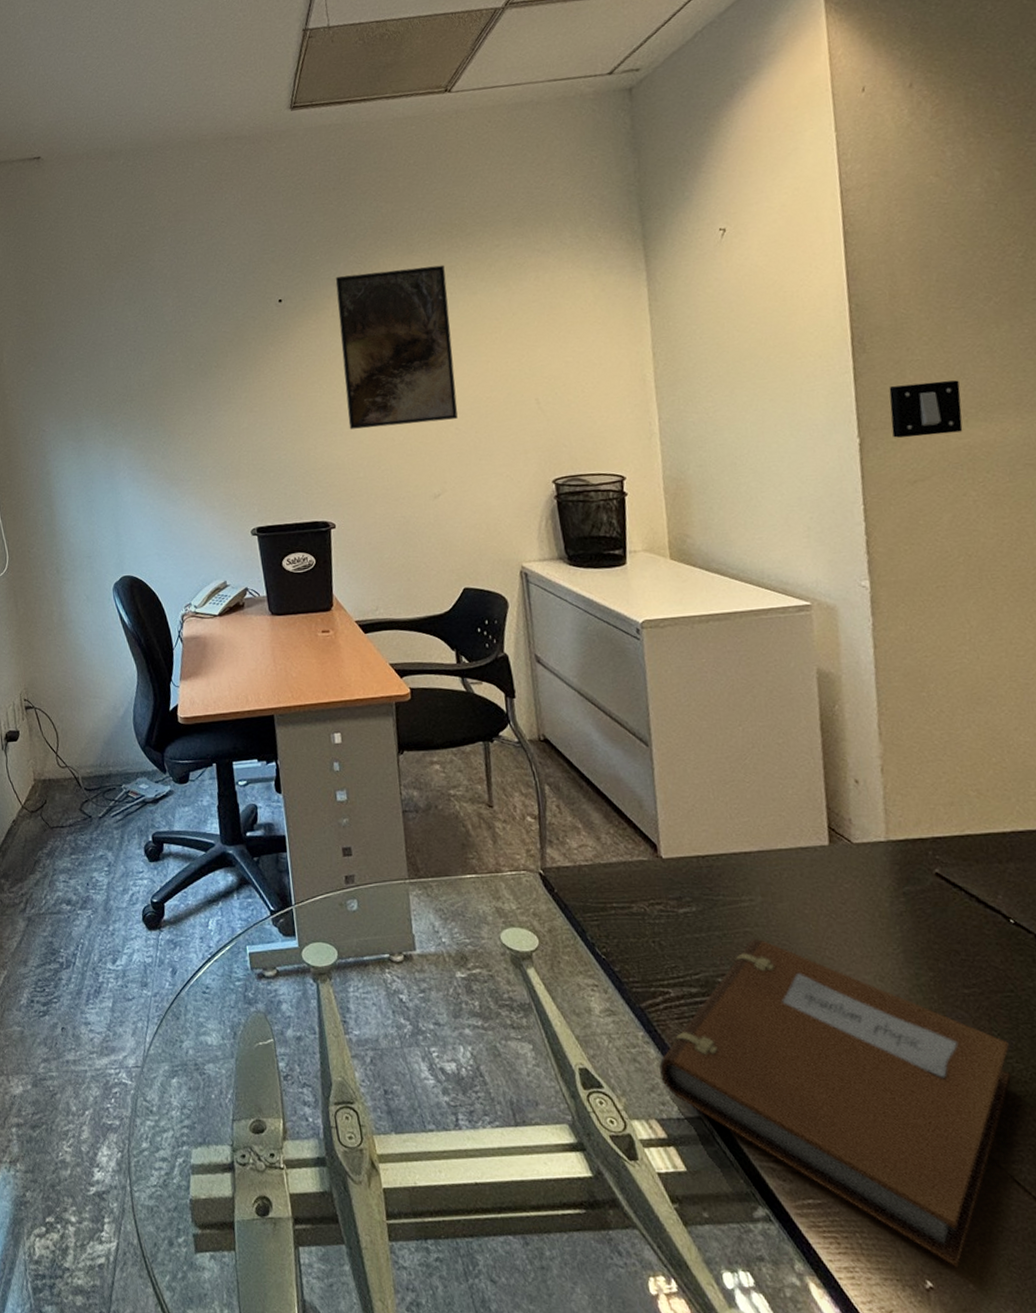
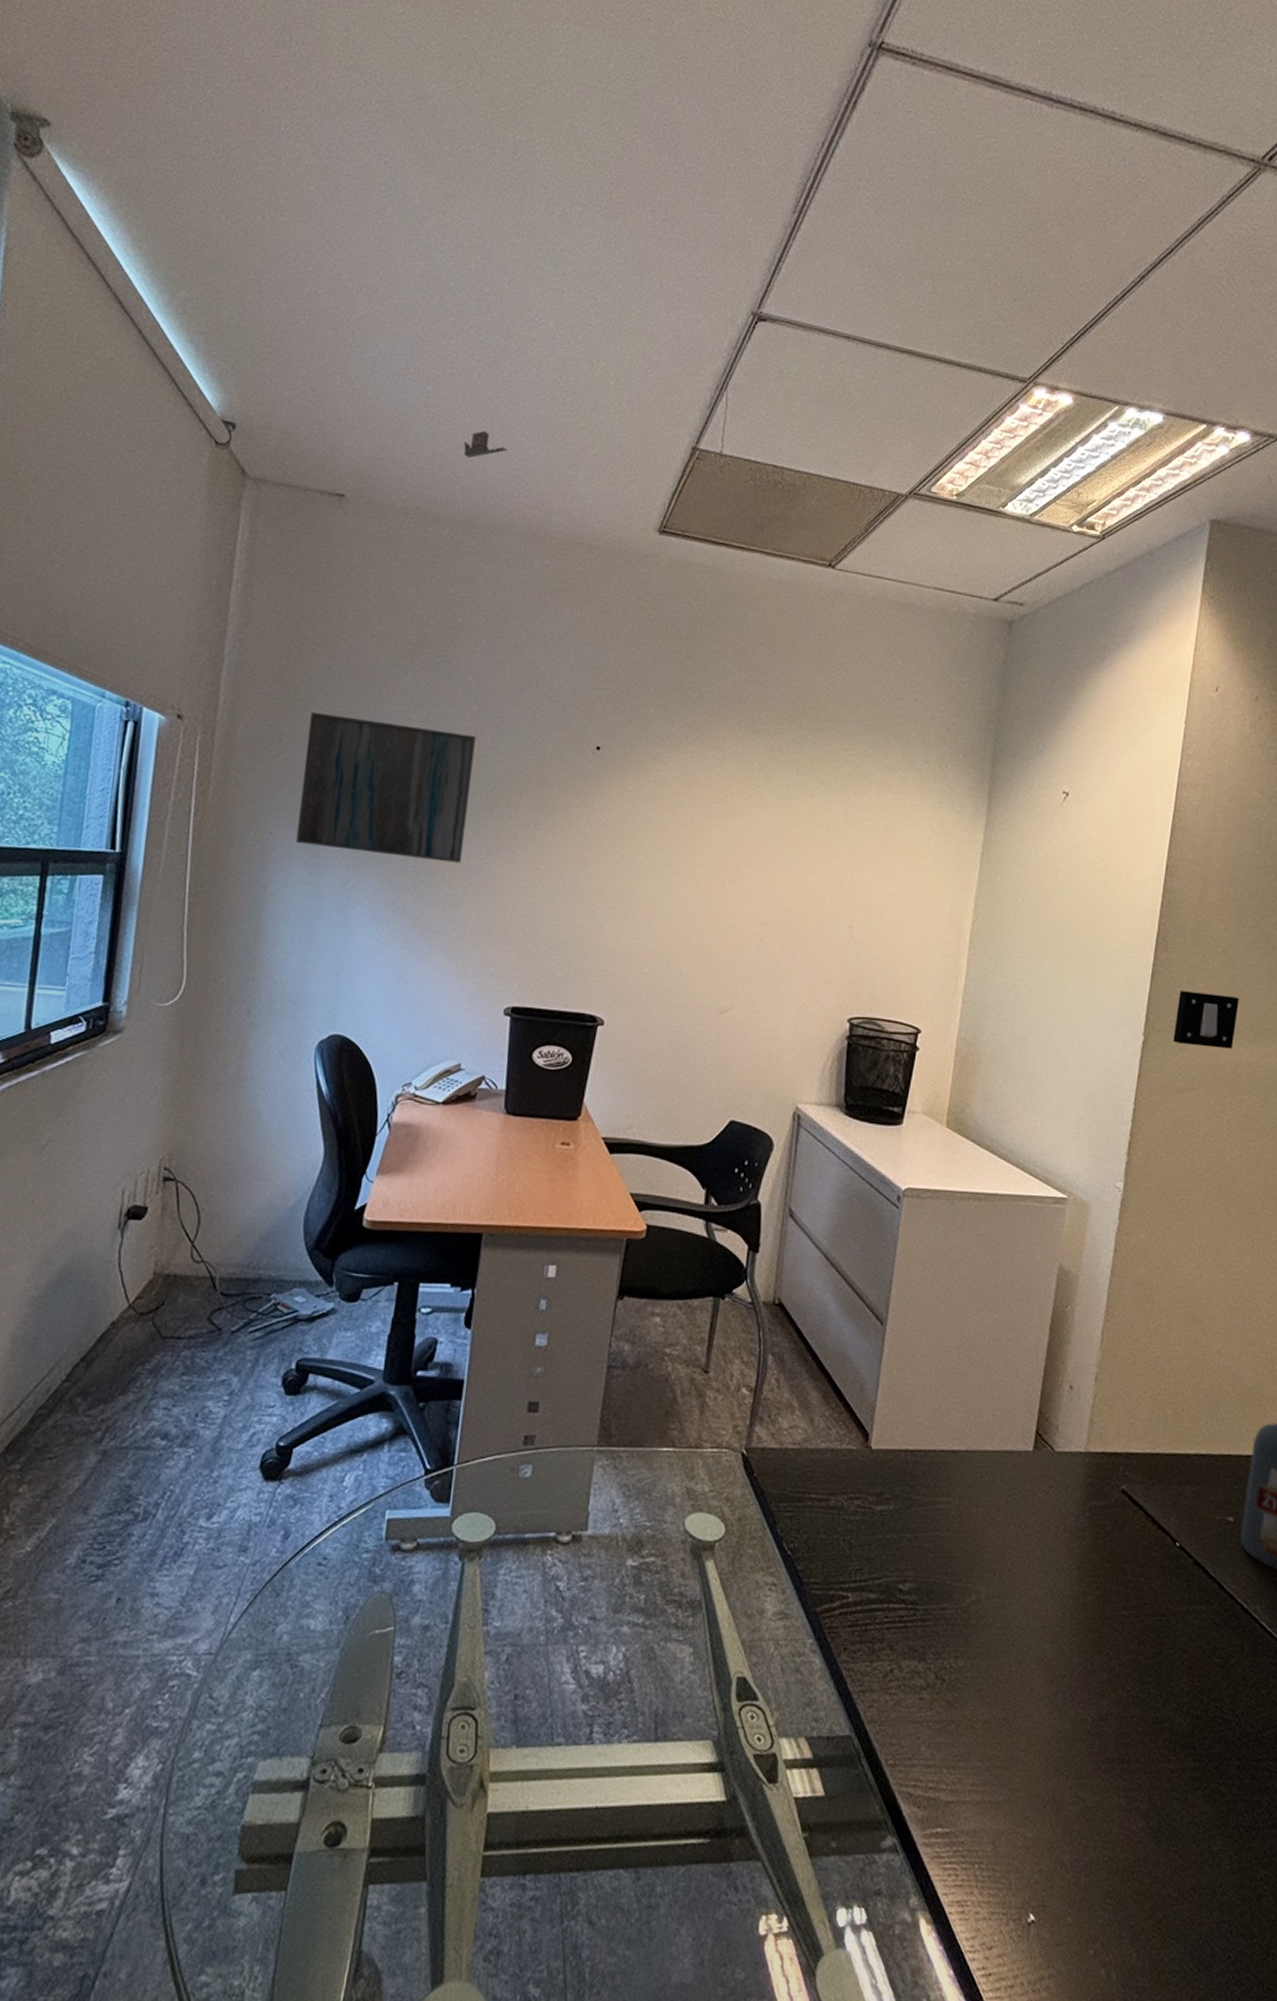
wall art: none [53,316,191,434] -> present [296,712,476,863]
tape dispenser: none [119,72,155,98] -> present [464,431,508,458]
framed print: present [335,264,458,429] -> none [644,737,787,929]
notebook: present [659,939,1011,1267] -> none [820,1545,1151,1899]

